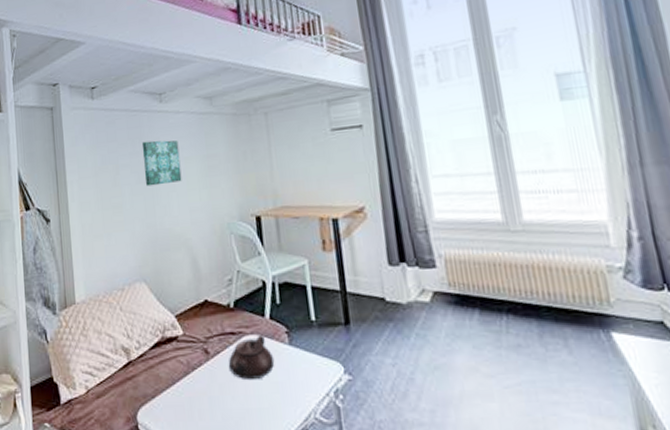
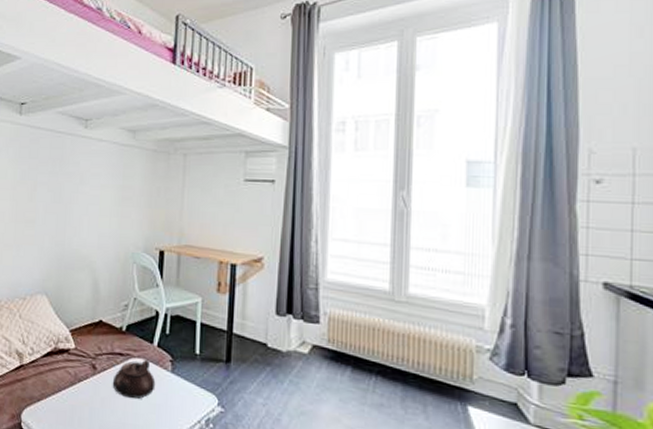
wall art: present [141,140,182,187] -> none [60,163,97,207]

